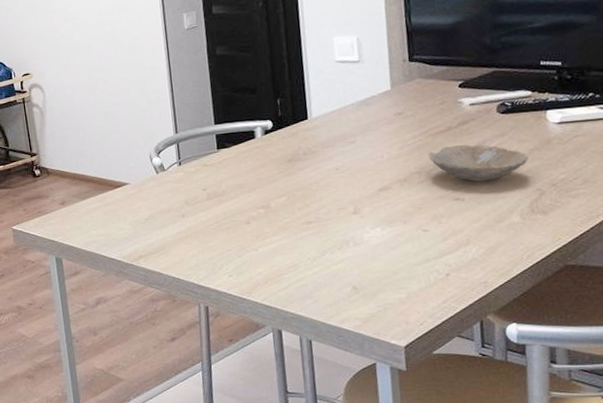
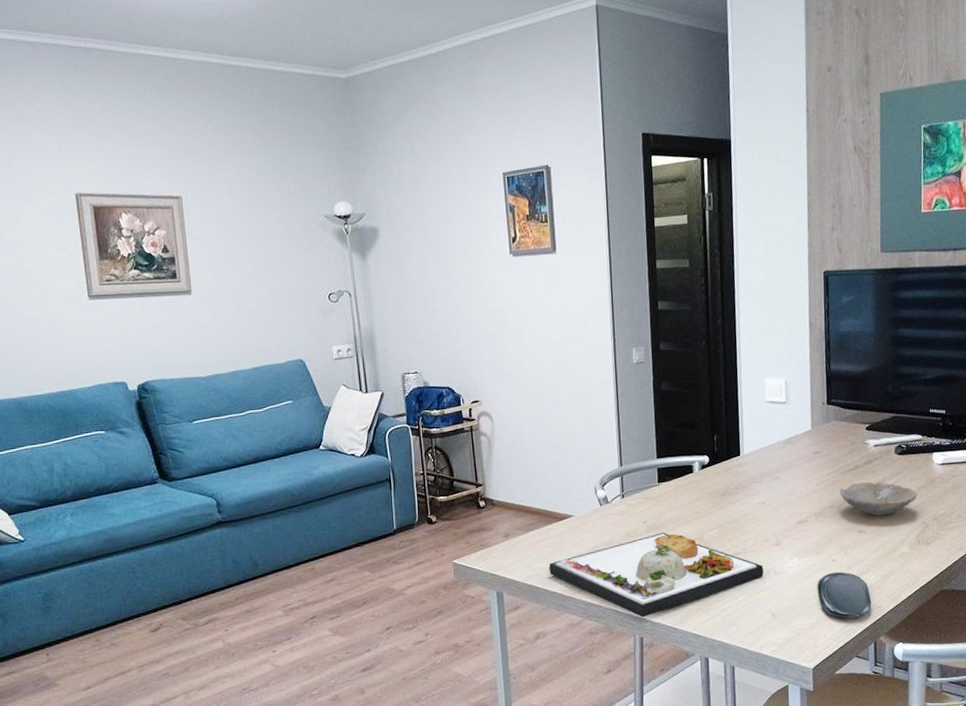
dinner plate: none [106,200,342,287] -> present [549,532,764,618]
oval tray: none [405,243,475,294] -> present [817,571,872,618]

